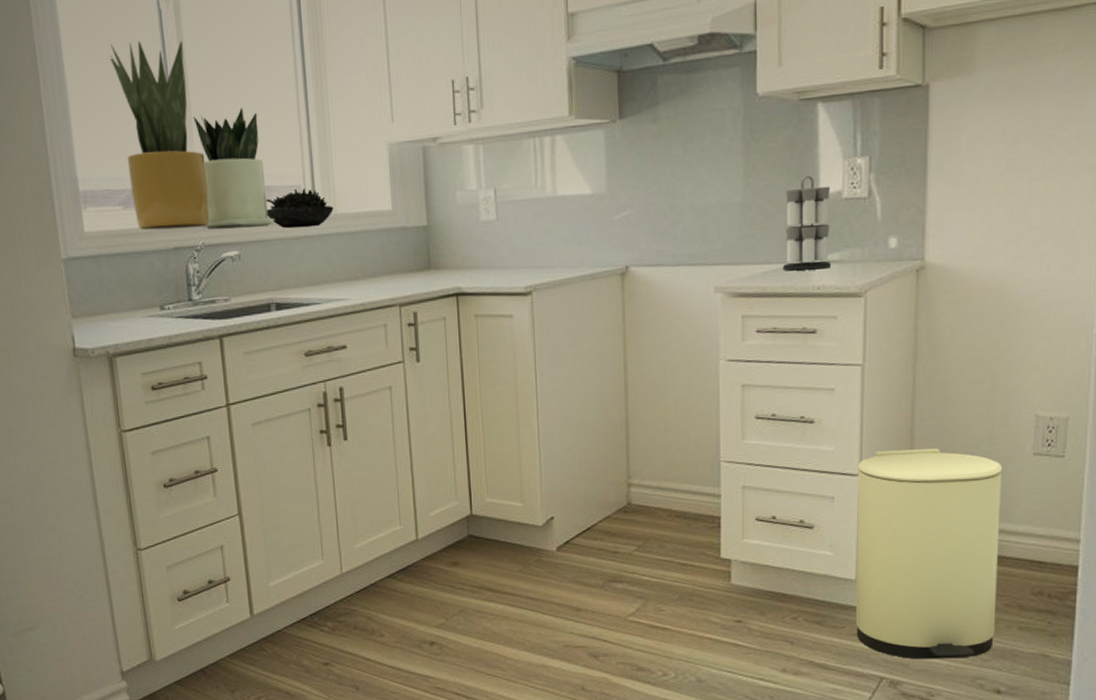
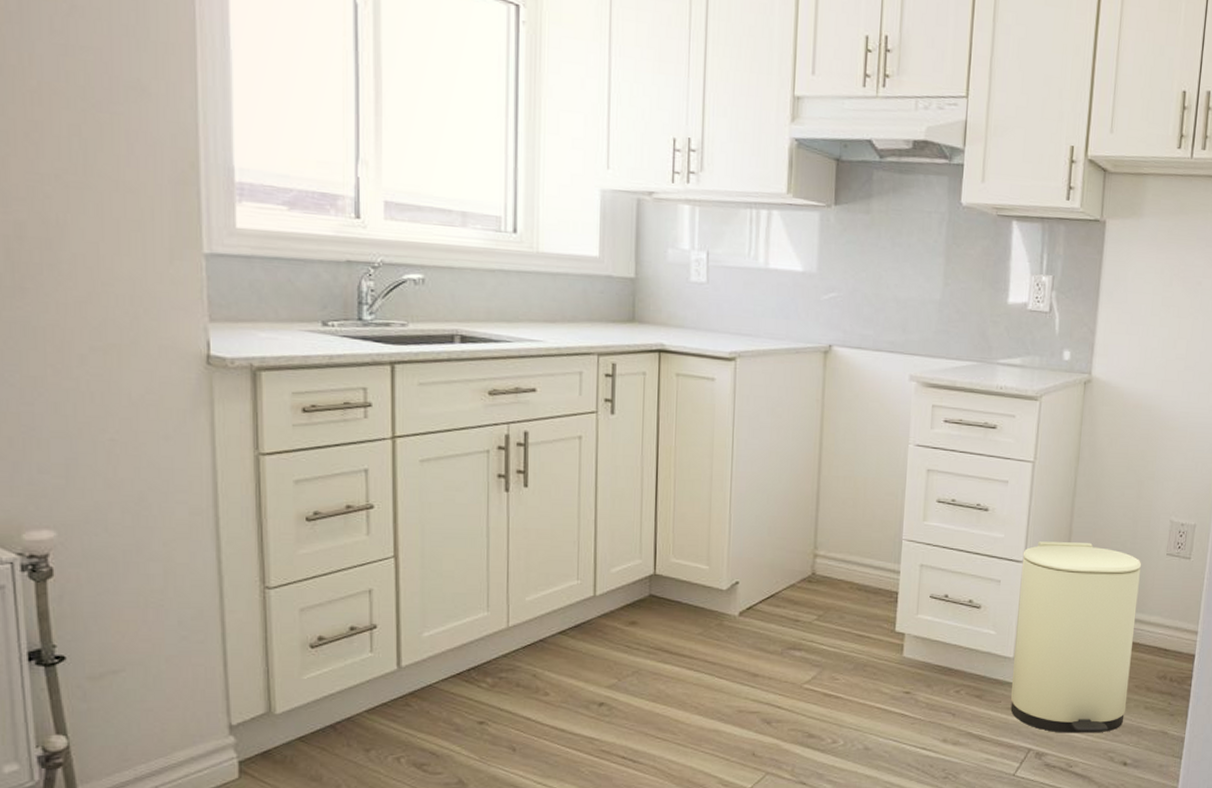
planter: present [110,40,210,231] -> none [289,29,393,244]
planter: present [193,107,276,231] -> none [382,124,469,254]
succulent plant: present [266,188,334,229] -> none [460,218,536,262]
spice rack: present [782,175,832,271] -> none [971,284,1018,371]

